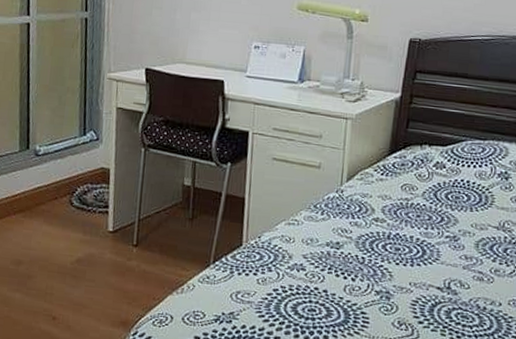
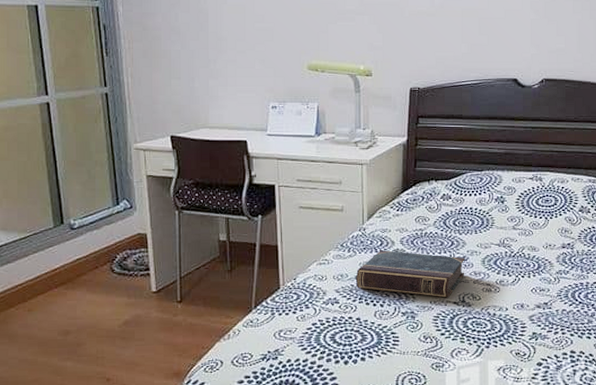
book: none [326,217,455,282] -> present [355,250,465,298]

